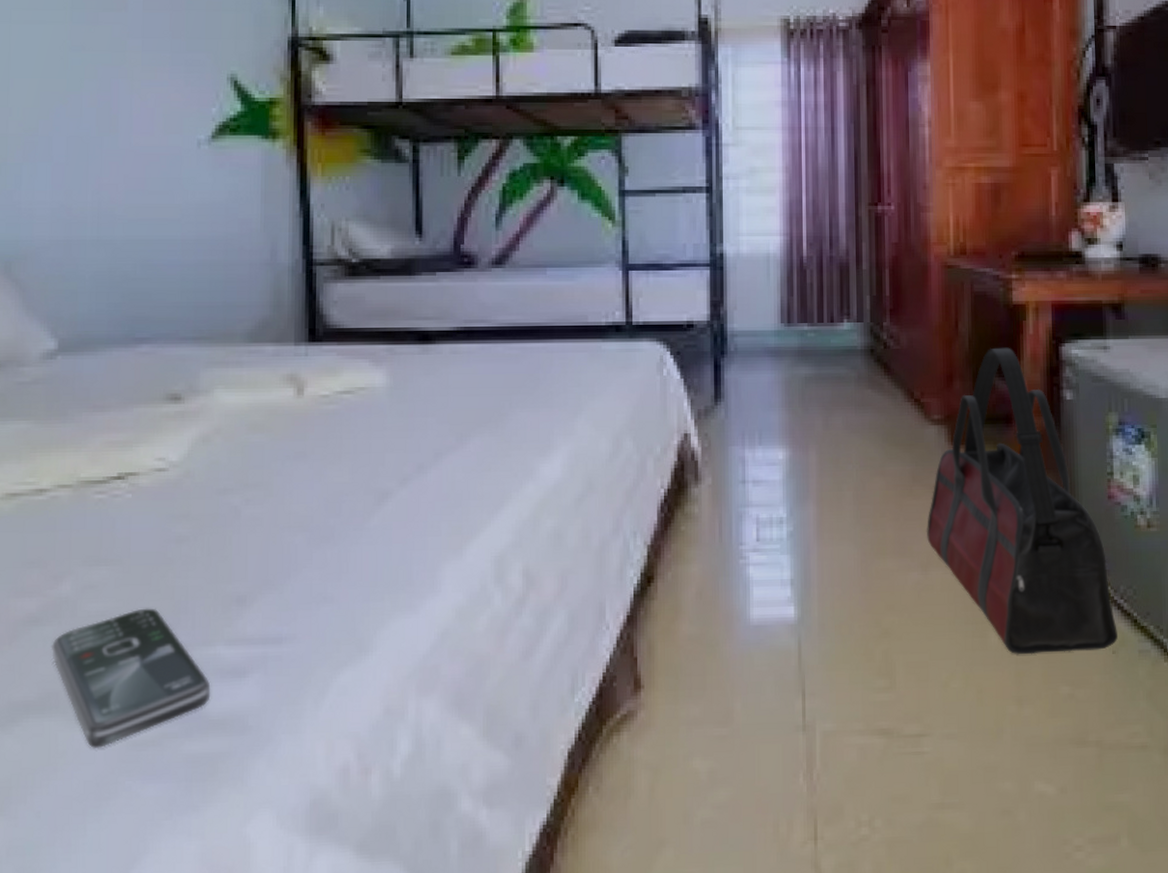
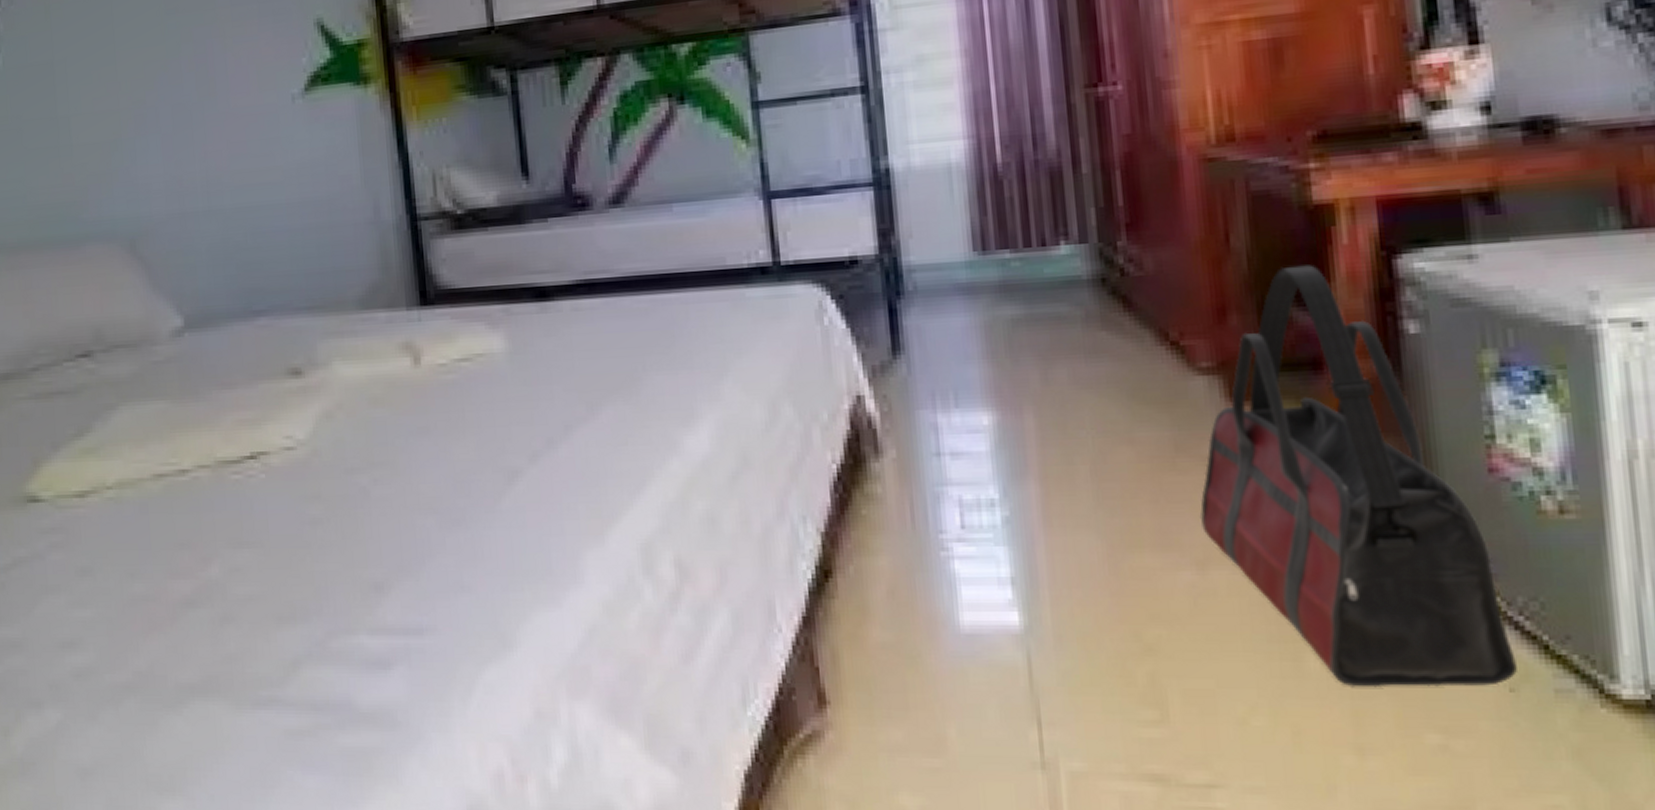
mobile phone: present [50,608,211,748] -> none [207,593,359,735]

